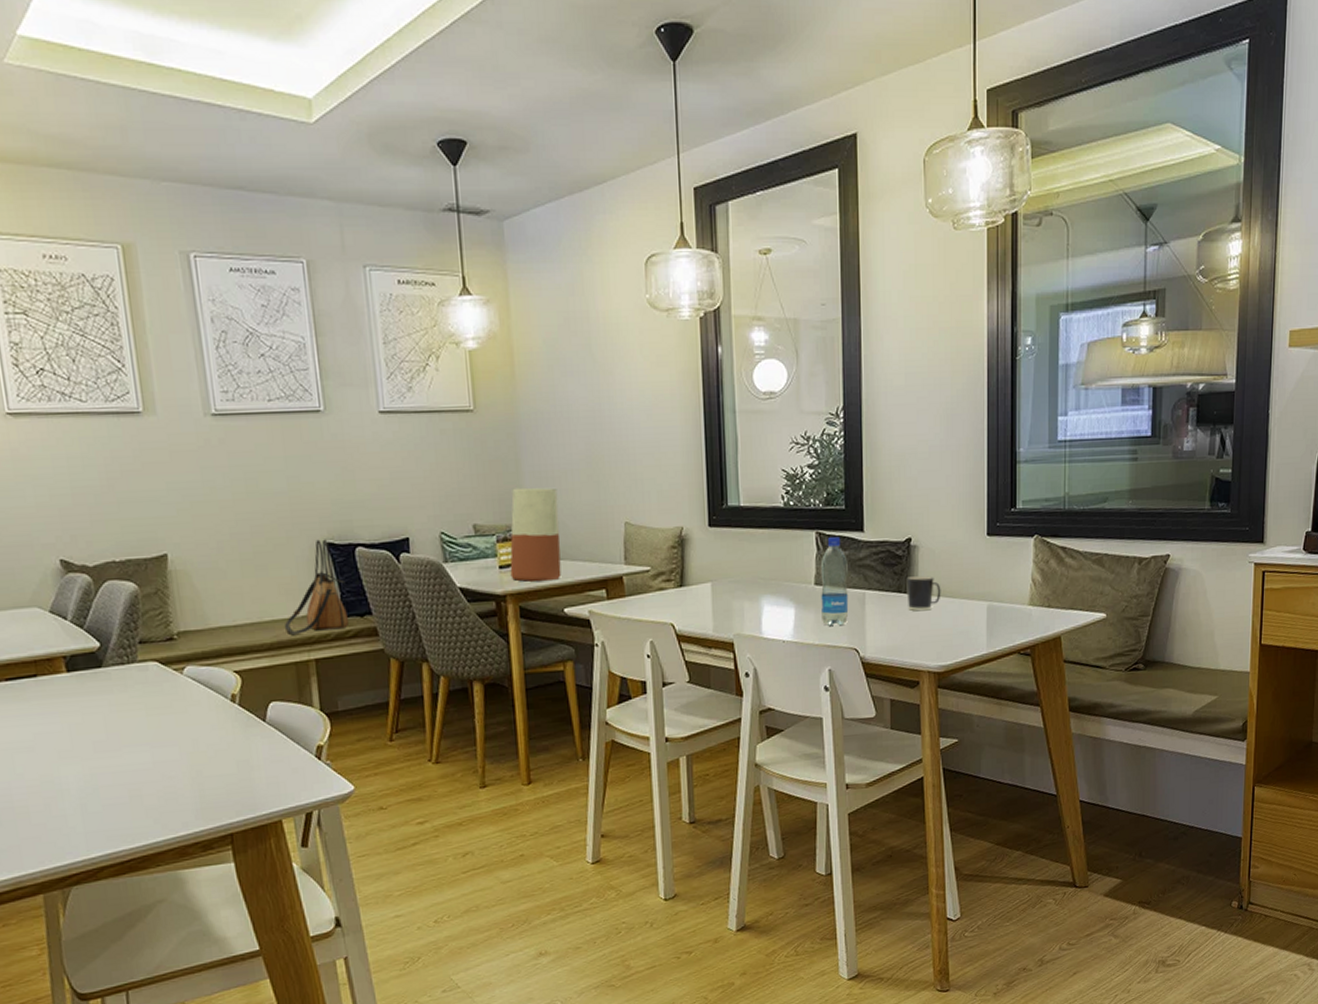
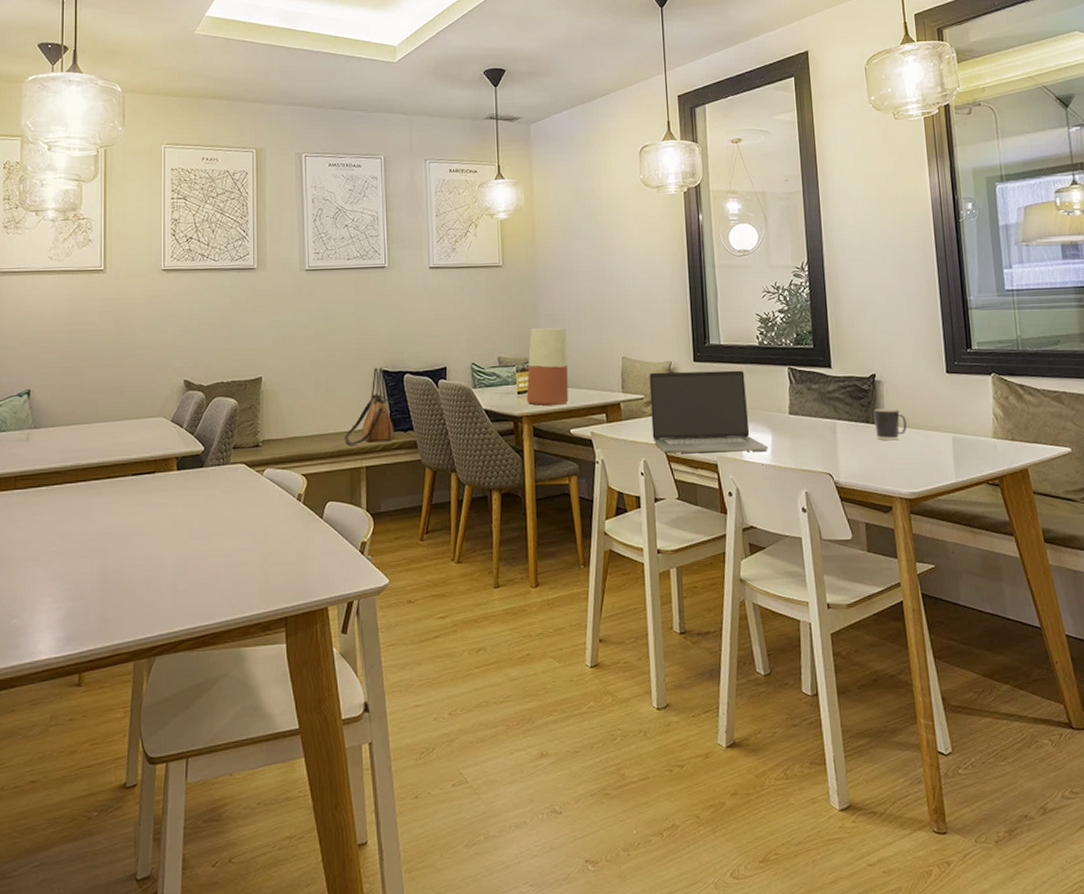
laptop: none [656,535,790,633] -> present [649,370,768,454]
bottle: present [820,537,849,627] -> none [793,372,822,453]

